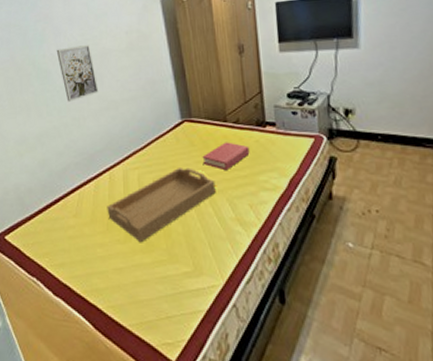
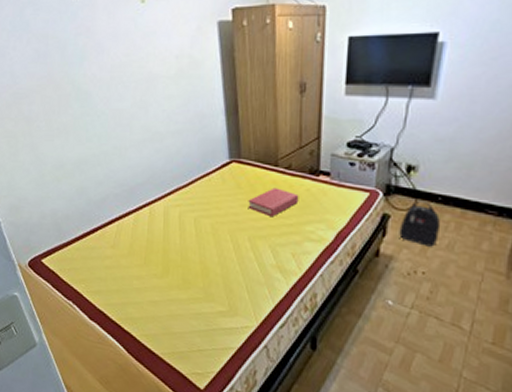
wall art: present [56,45,99,102] -> none [98,67,143,129]
serving tray: present [107,167,216,243] -> none [145,209,259,280]
backpack: none [347,140,386,185] -> present [399,200,441,247]

